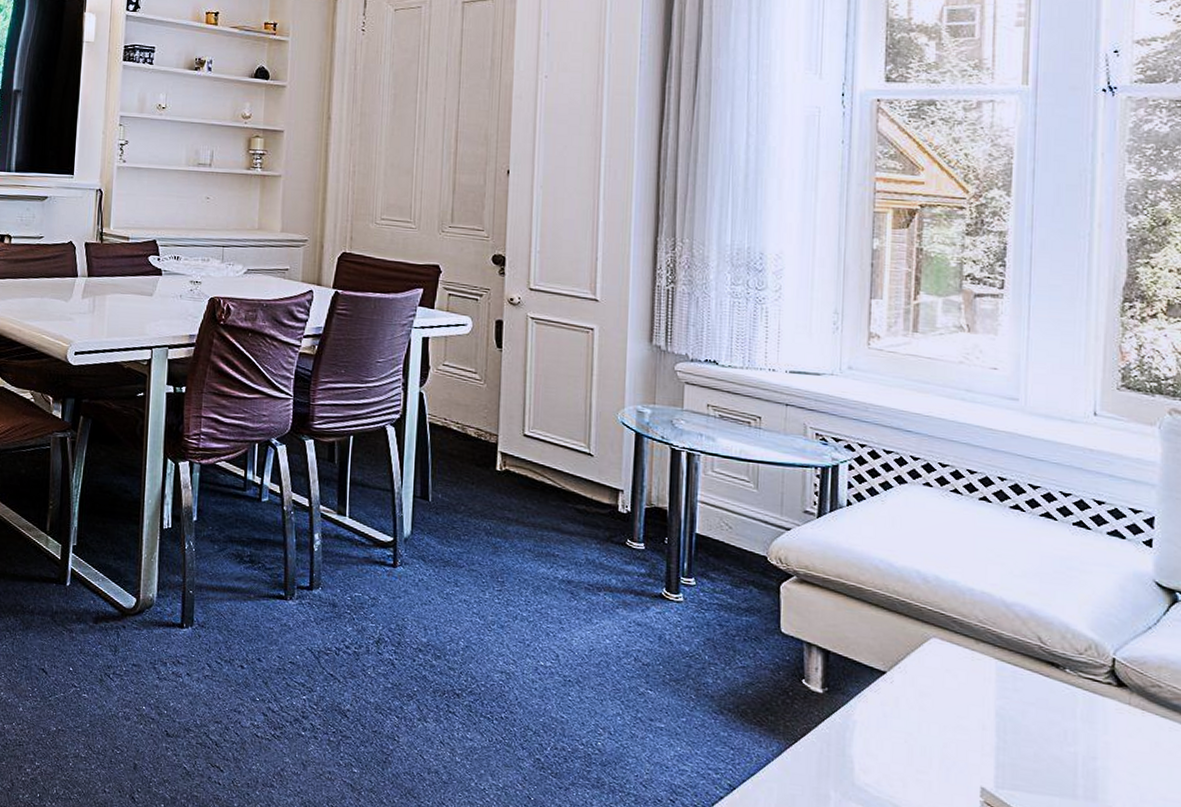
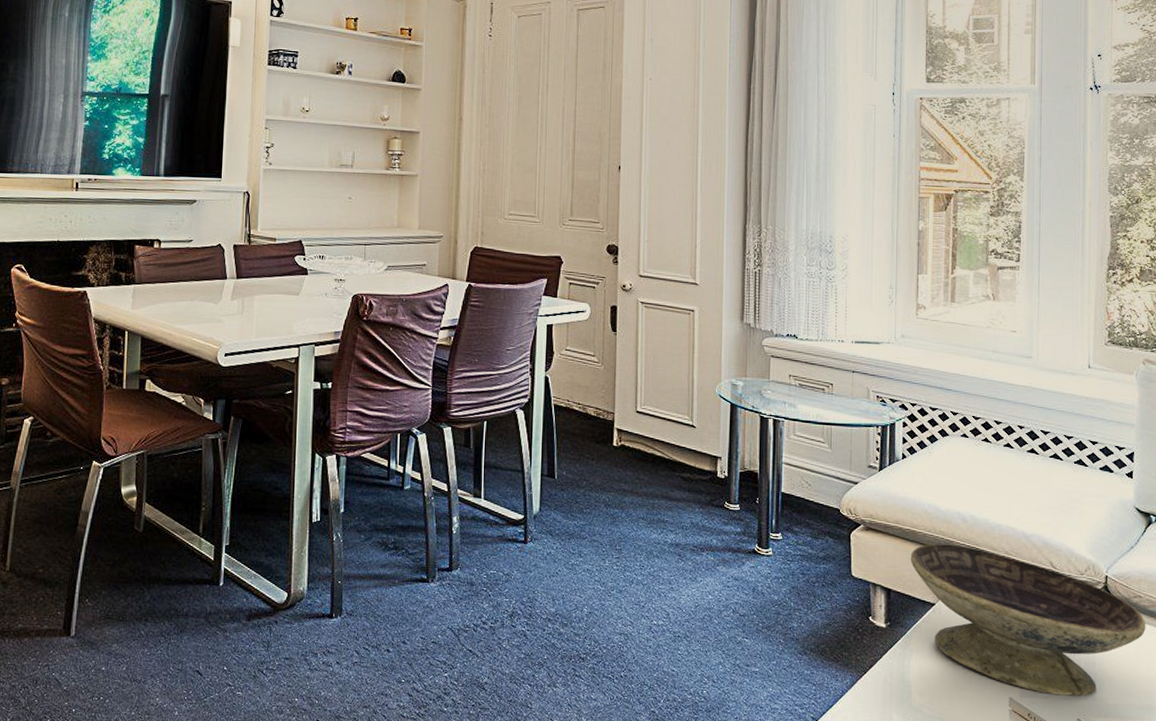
decorative bowl: none [855,604,1167,795] -> present [910,544,1146,696]

